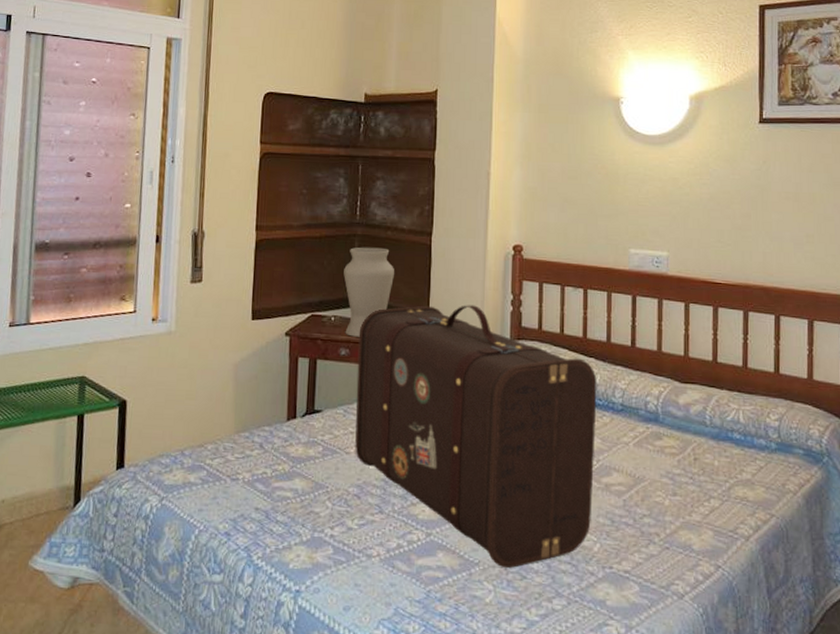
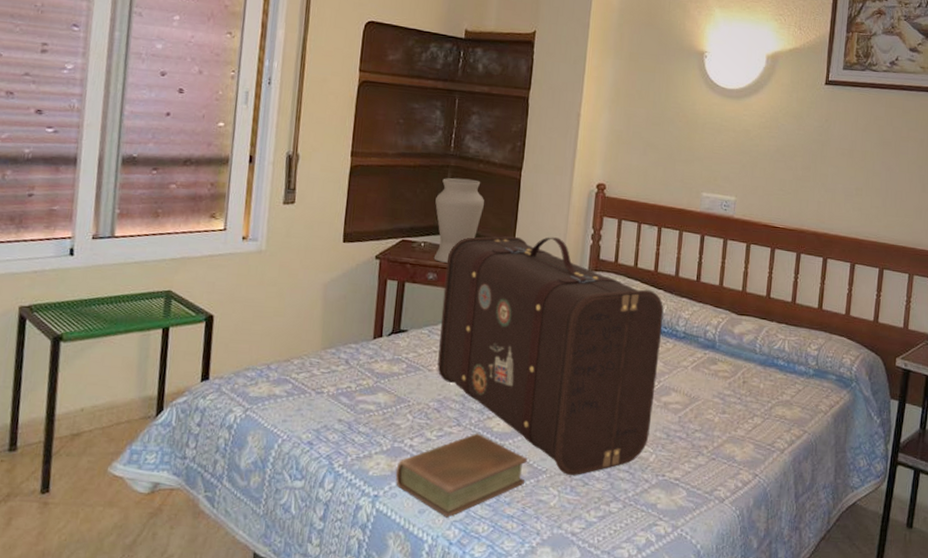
book: none [317,521,457,616] -> present [395,433,528,518]

